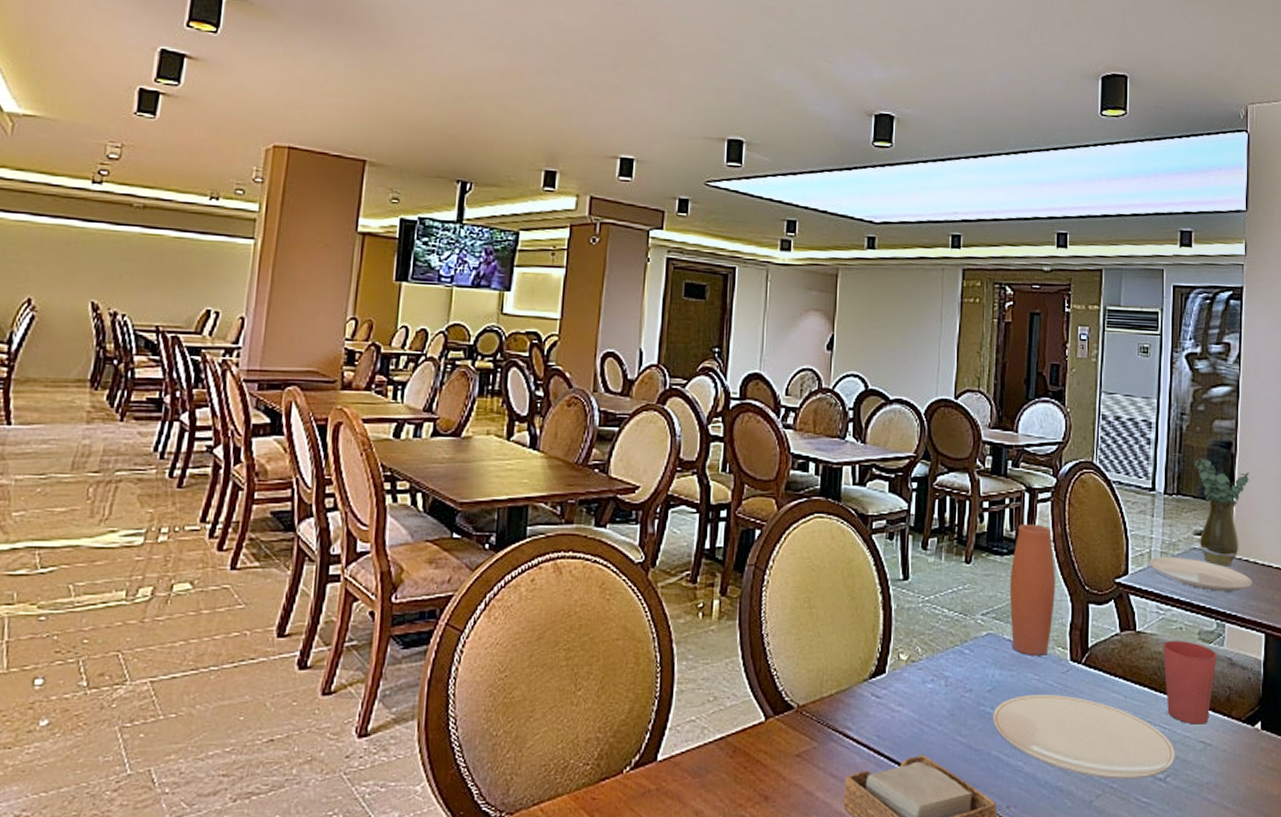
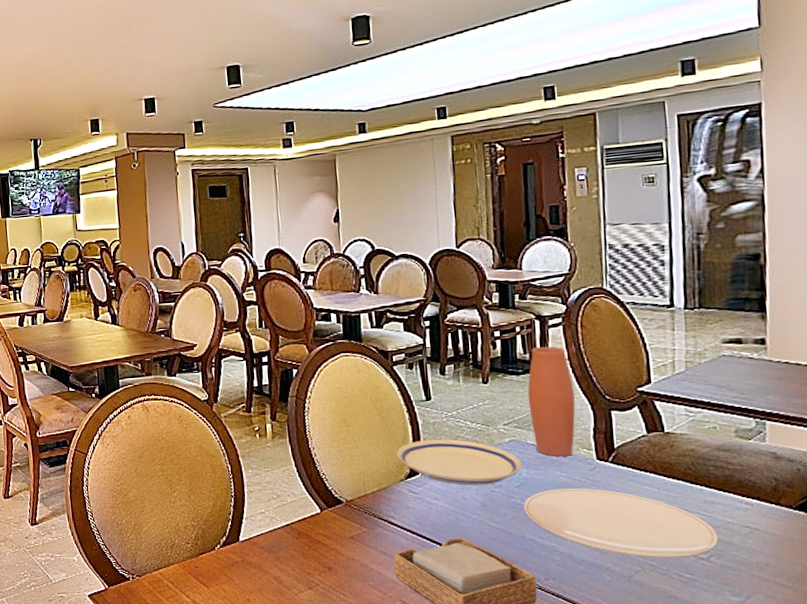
plate: none [863,630,995,689] -> present [396,439,522,486]
plate: present [1149,557,1252,591] -> none [673,364,795,393]
cup: present [1163,640,1217,725] -> none [695,438,759,512]
vase: present [1195,454,1249,567] -> none [716,269,784,370]

